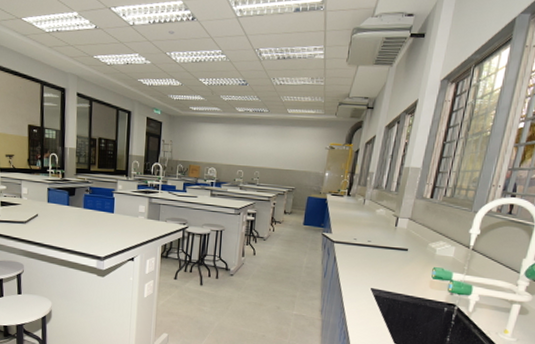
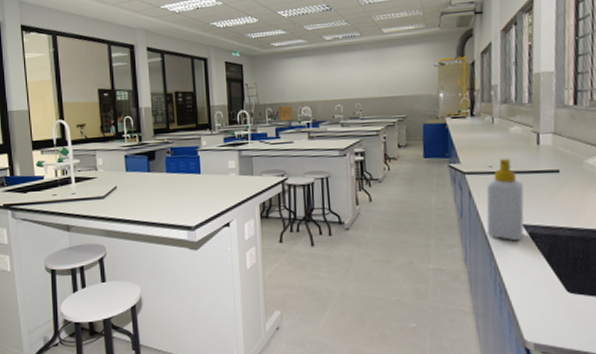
soap bottle: none [342,233,378,301] -> present [486,158,524,241]

